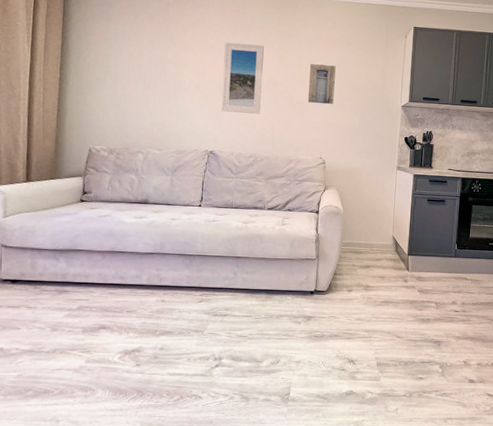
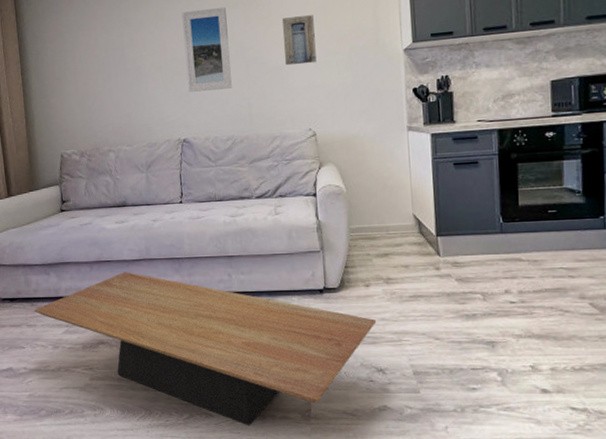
coffee table: none [36,263,354,408] -> present [34,272,377,426]

